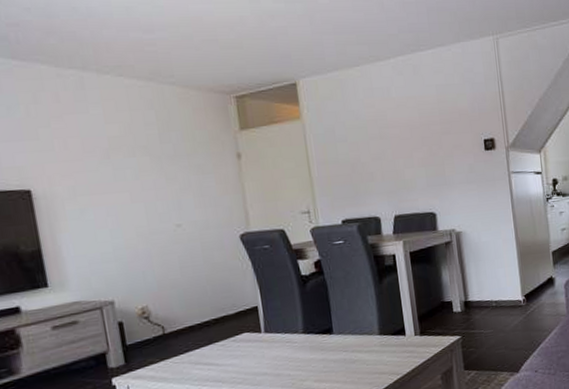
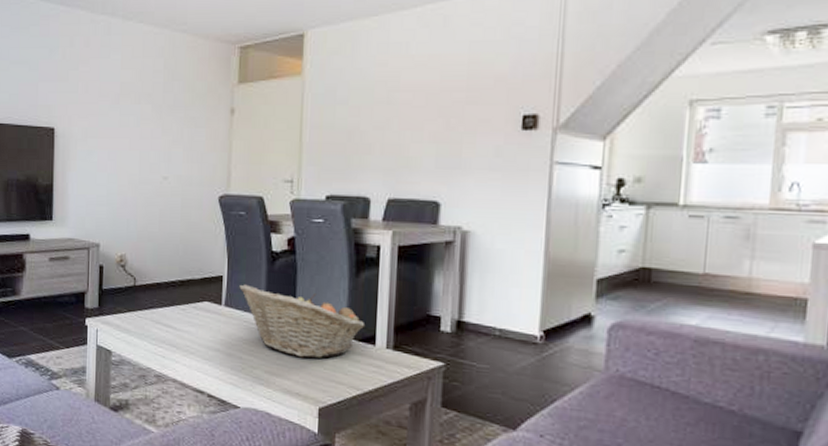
fruit basket: none [276,304,395,361] -> present [239,284,366,358]

